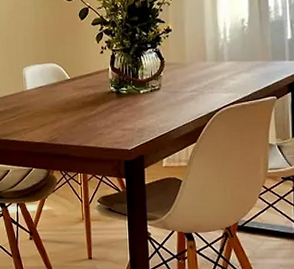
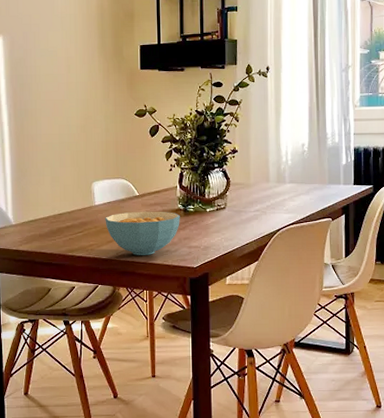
cereal bowl: none [37,94,113,139] -> present [105,211,180,255]

